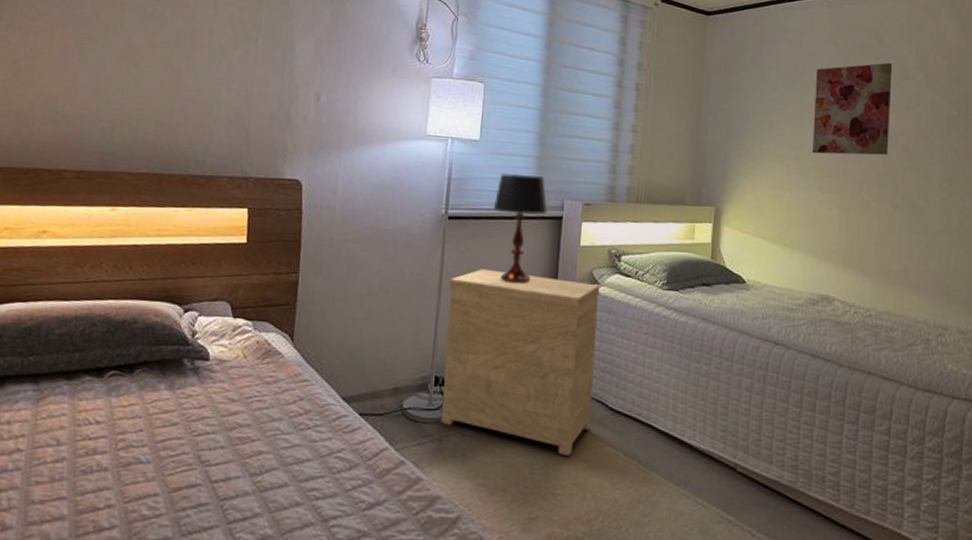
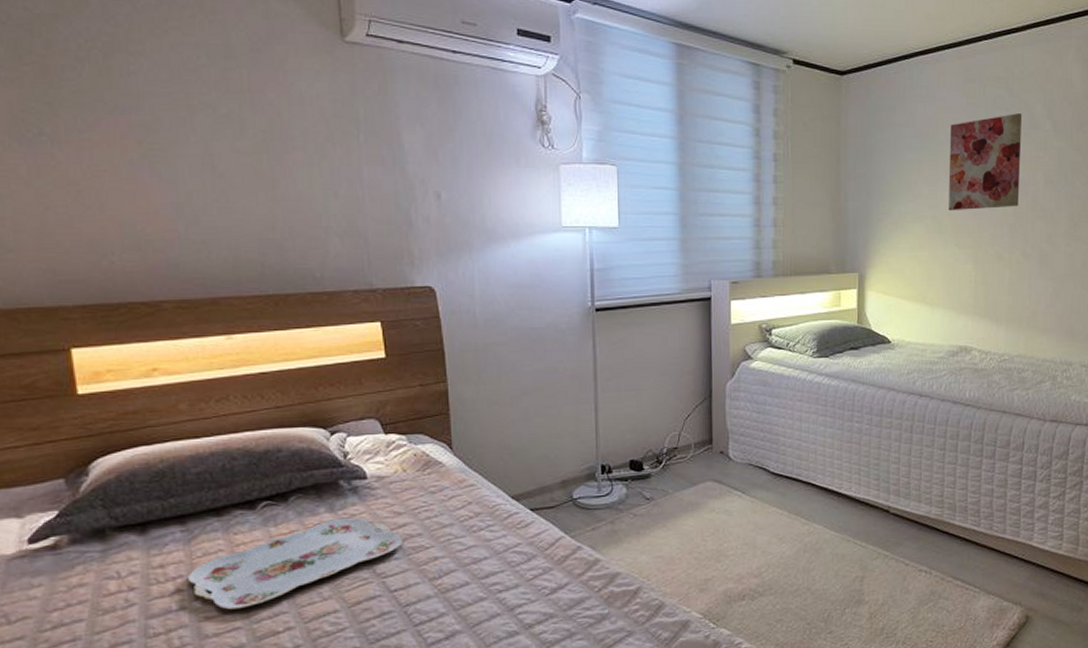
serving tray: none [27,397,233,478] -> present [187,518,404,610]
side table: present [441,268,600,456] -> none [605,357,755,520]
table lamp: present [493,173,547,284] -> none [640,258,695,368]

